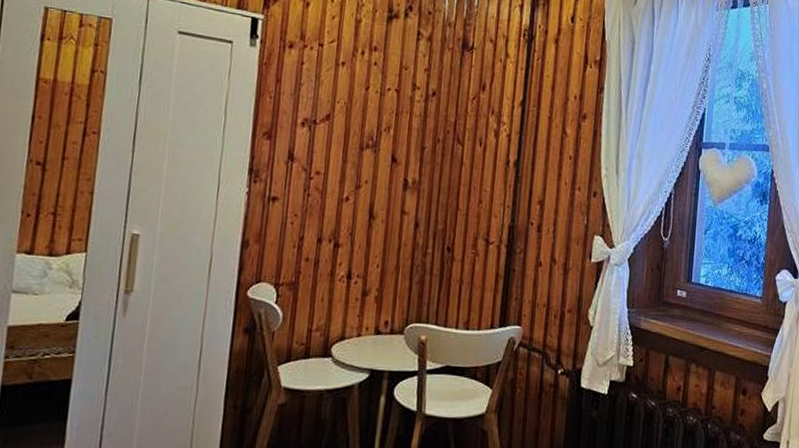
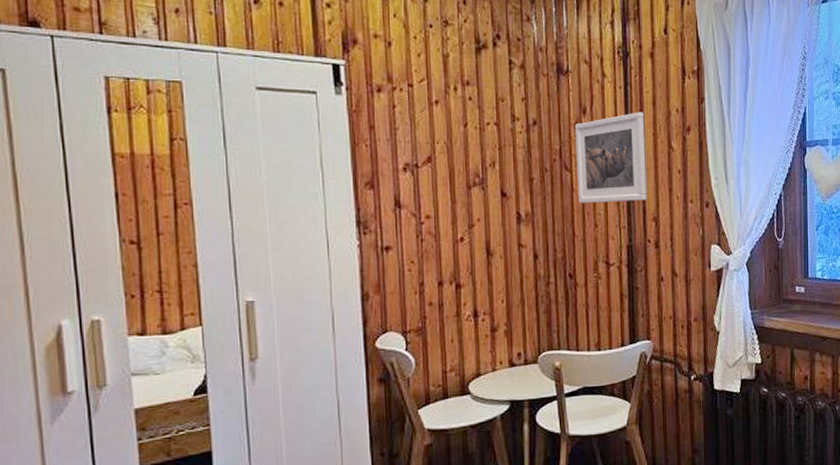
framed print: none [466,94,542,183] -> present [575,112,647,203]

